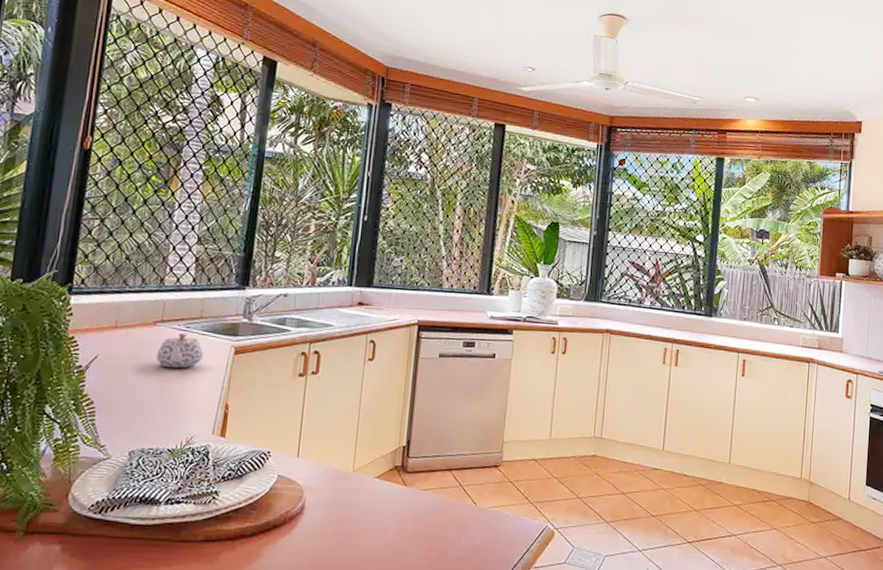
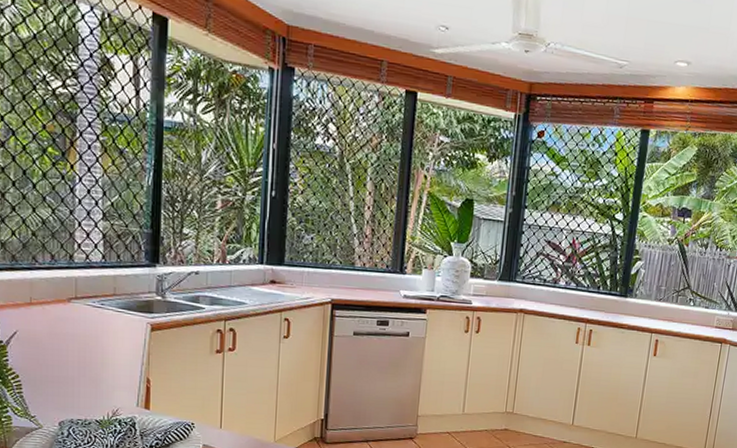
teapot: present [156,333,203,369] -> none [75,310,120,345]

